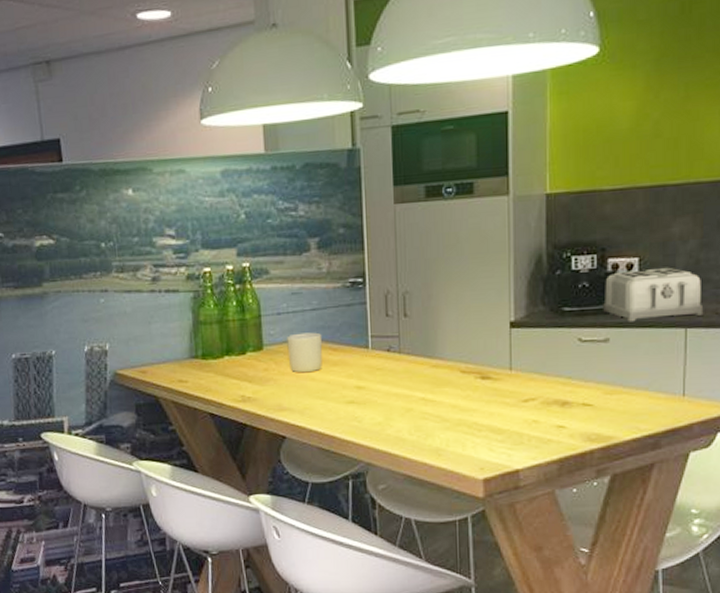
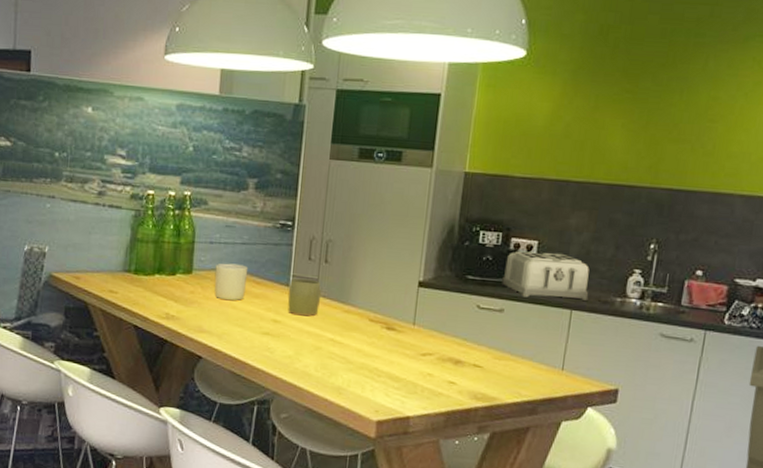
mug: none [368,336,404,378] -> present [287,277,321,317]

